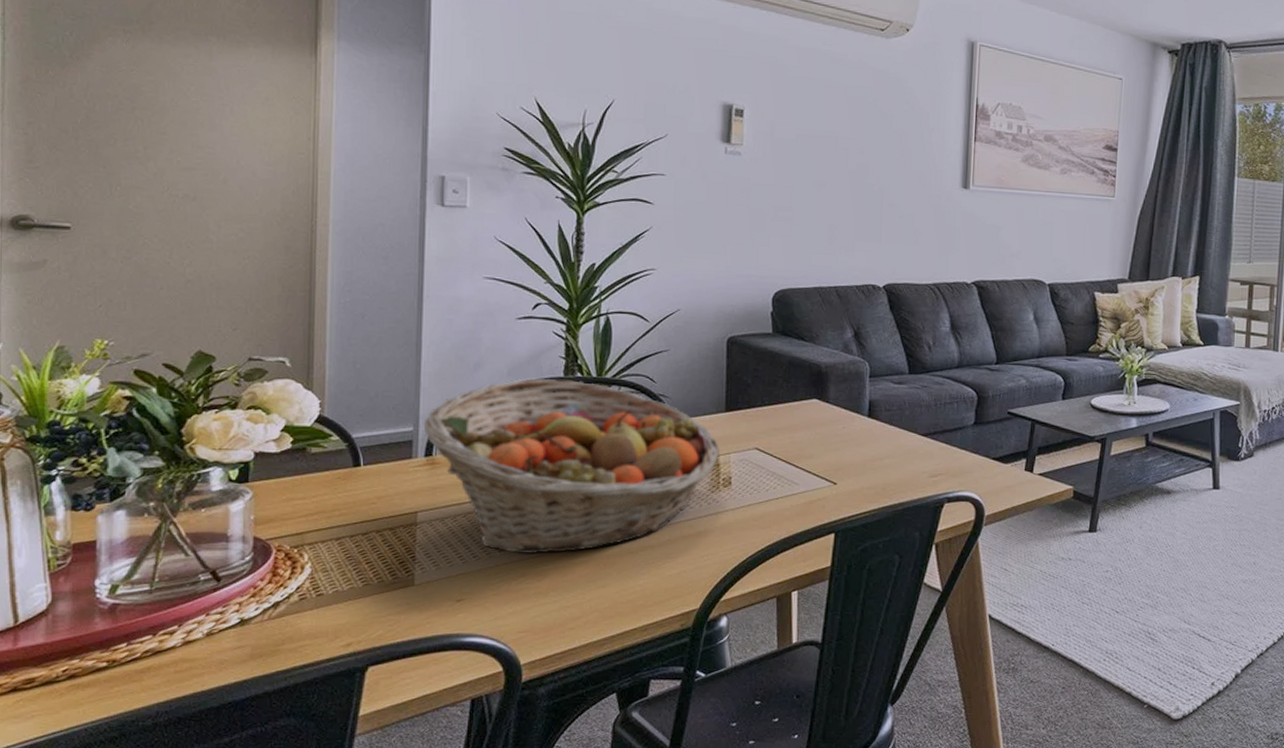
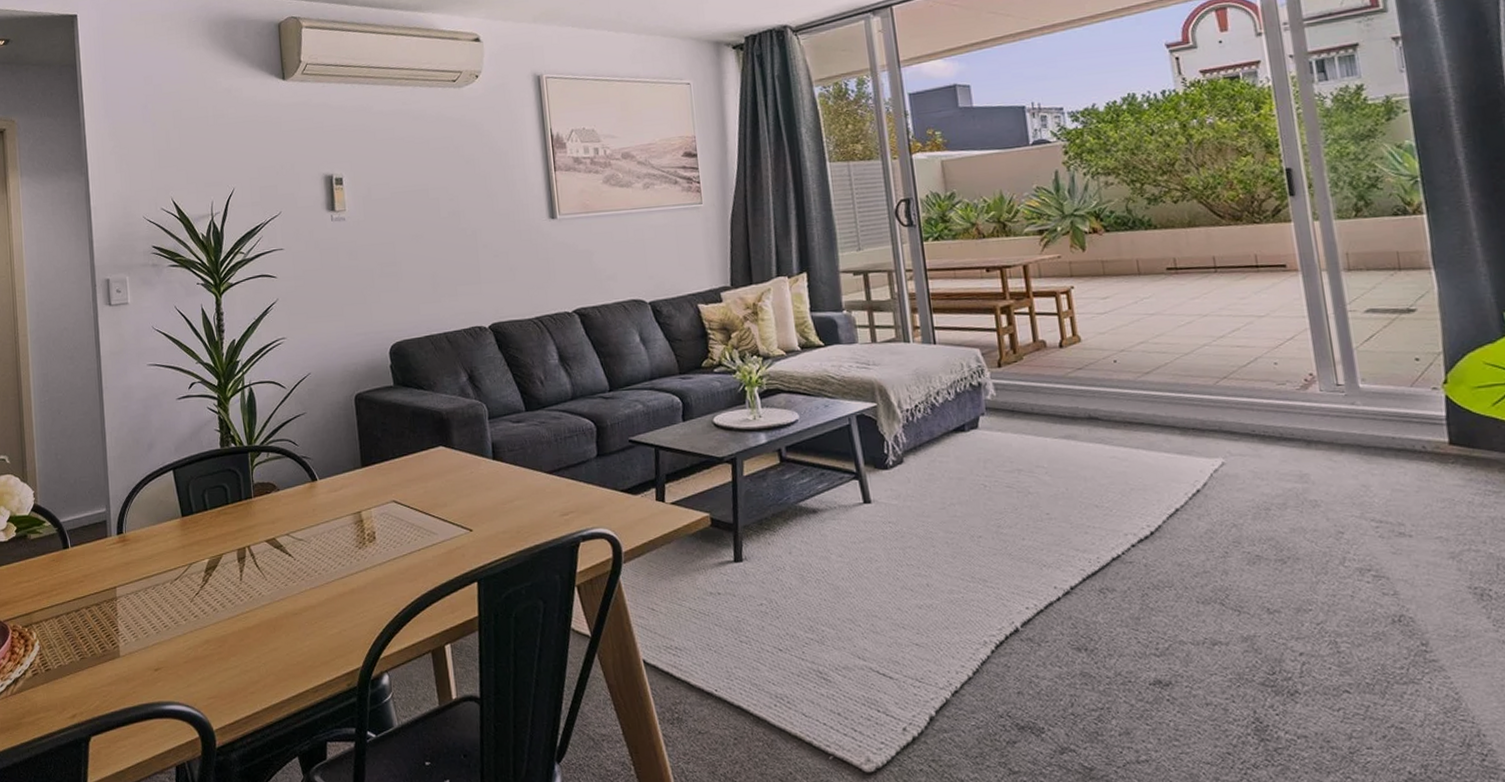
fruit basket: present [423,378,720,555] -> none [113,451,361,622]

